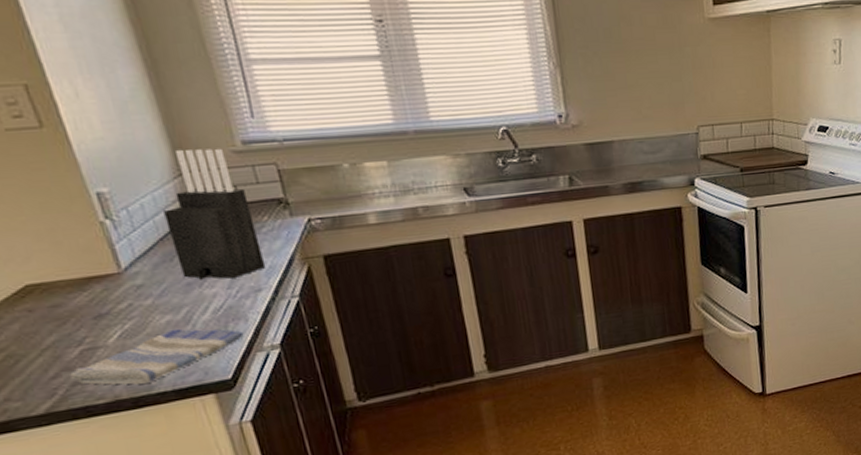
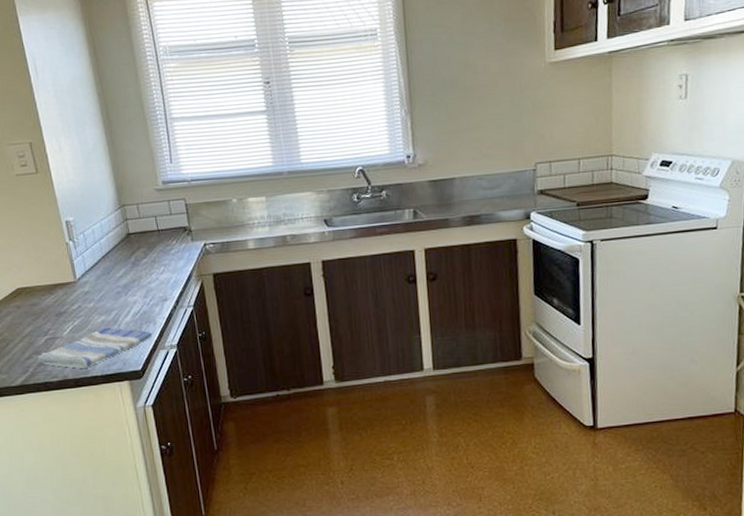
knife block: present [164,148,266,280] -> none [107,187,172,290]

